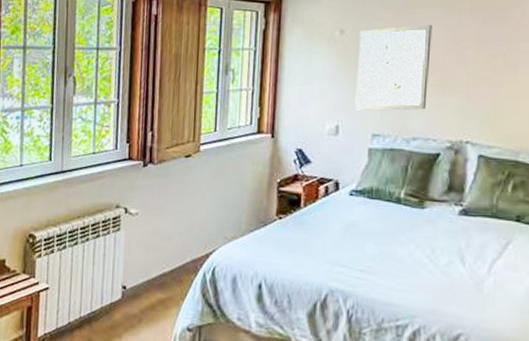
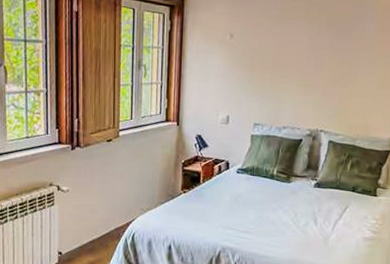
wall art: present [355,24,432,111] -> none [241,33,299,104]

